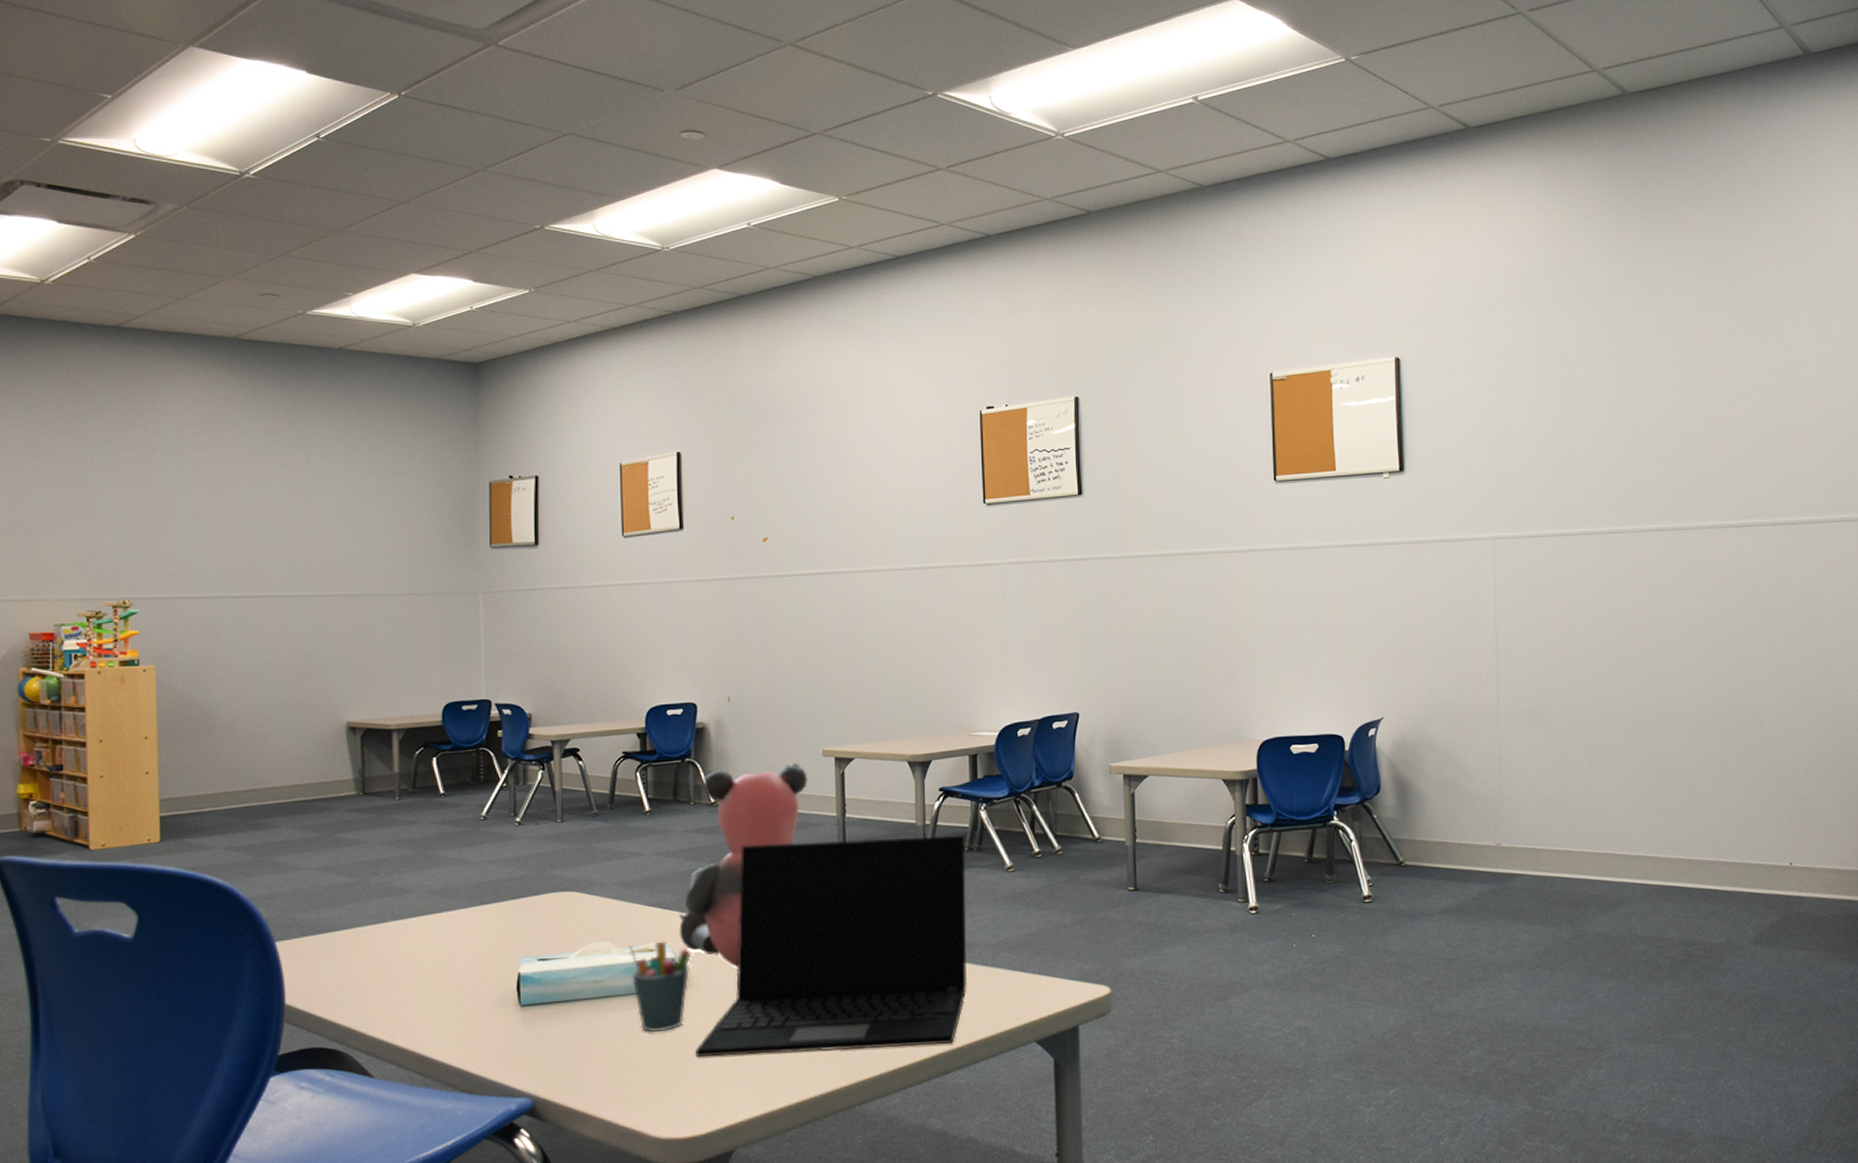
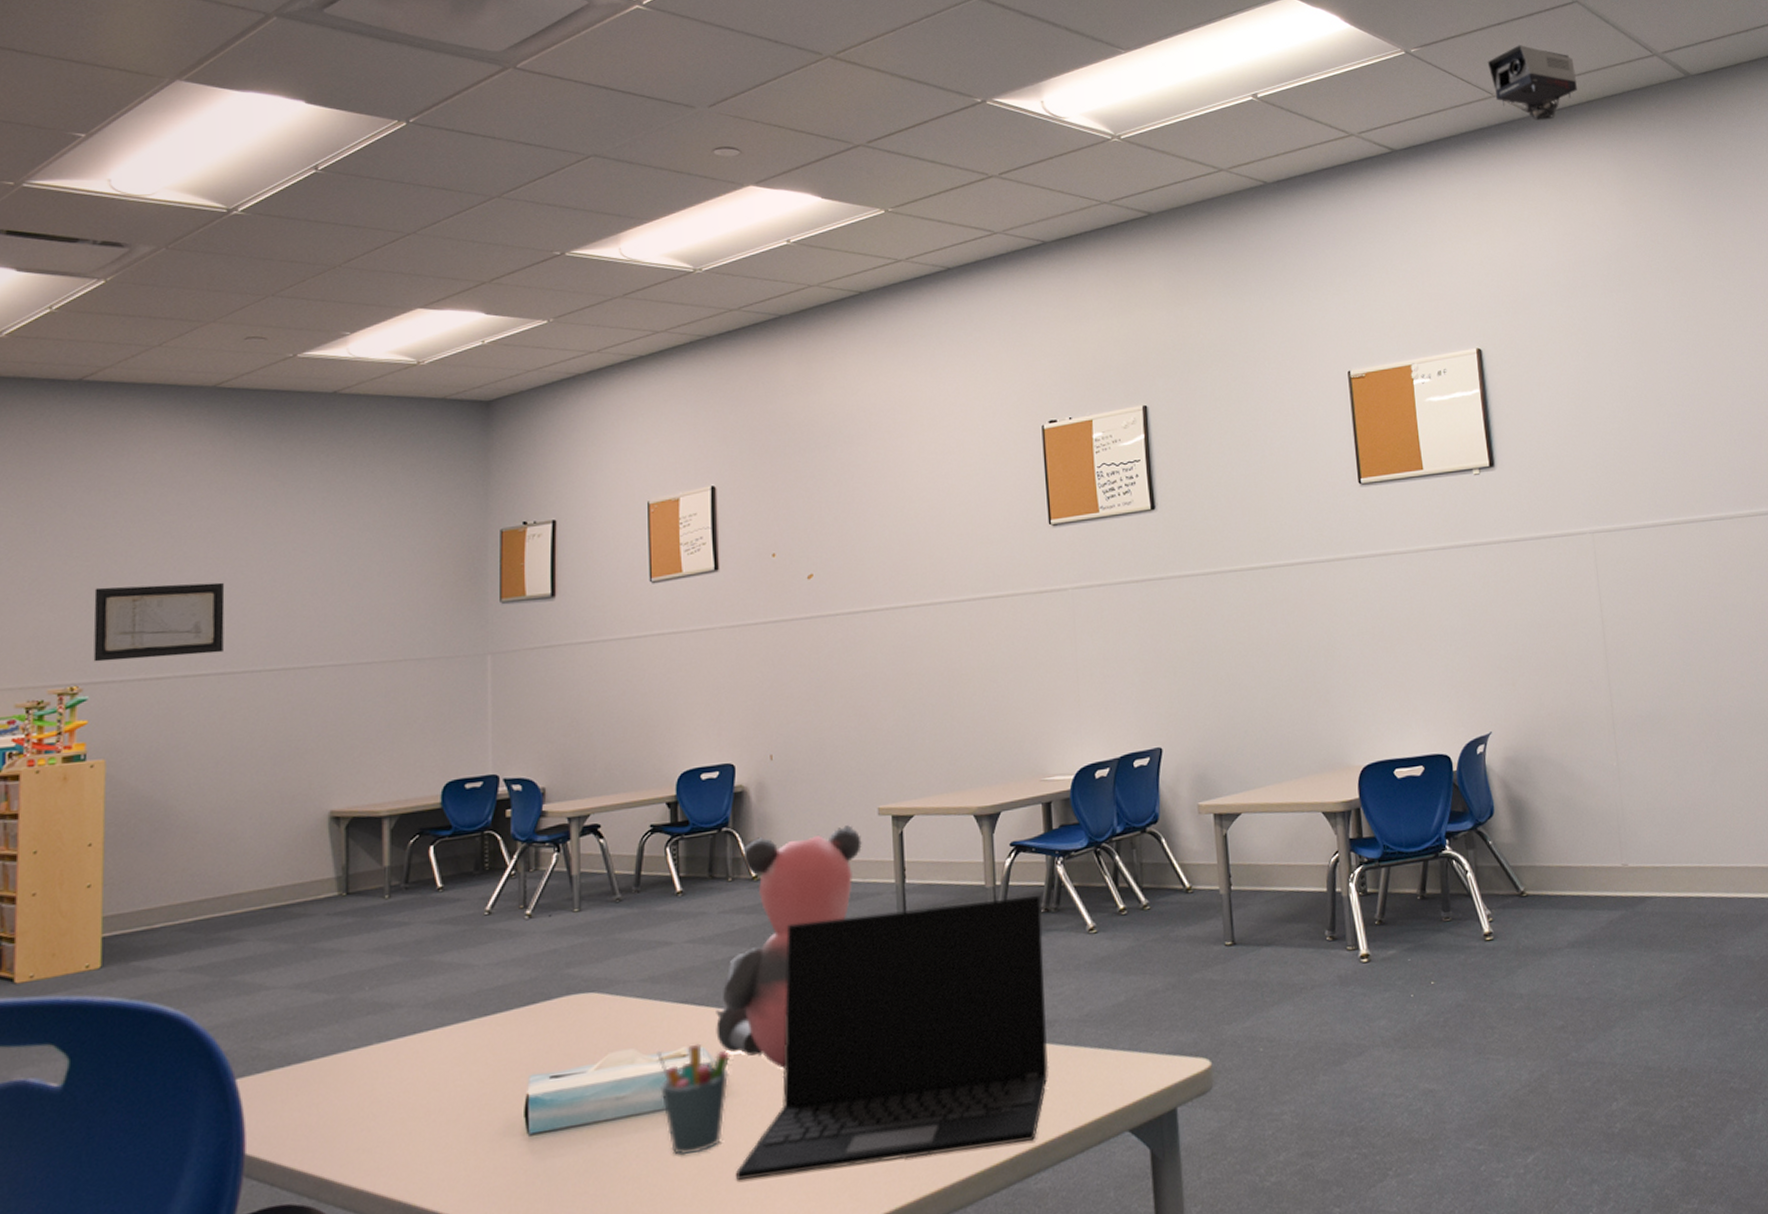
wall art: none [139,514,252,580] -> present [93,582,225,662]
projector: none [1426,56,1514,134] -> present [1487,45,1578,121]

